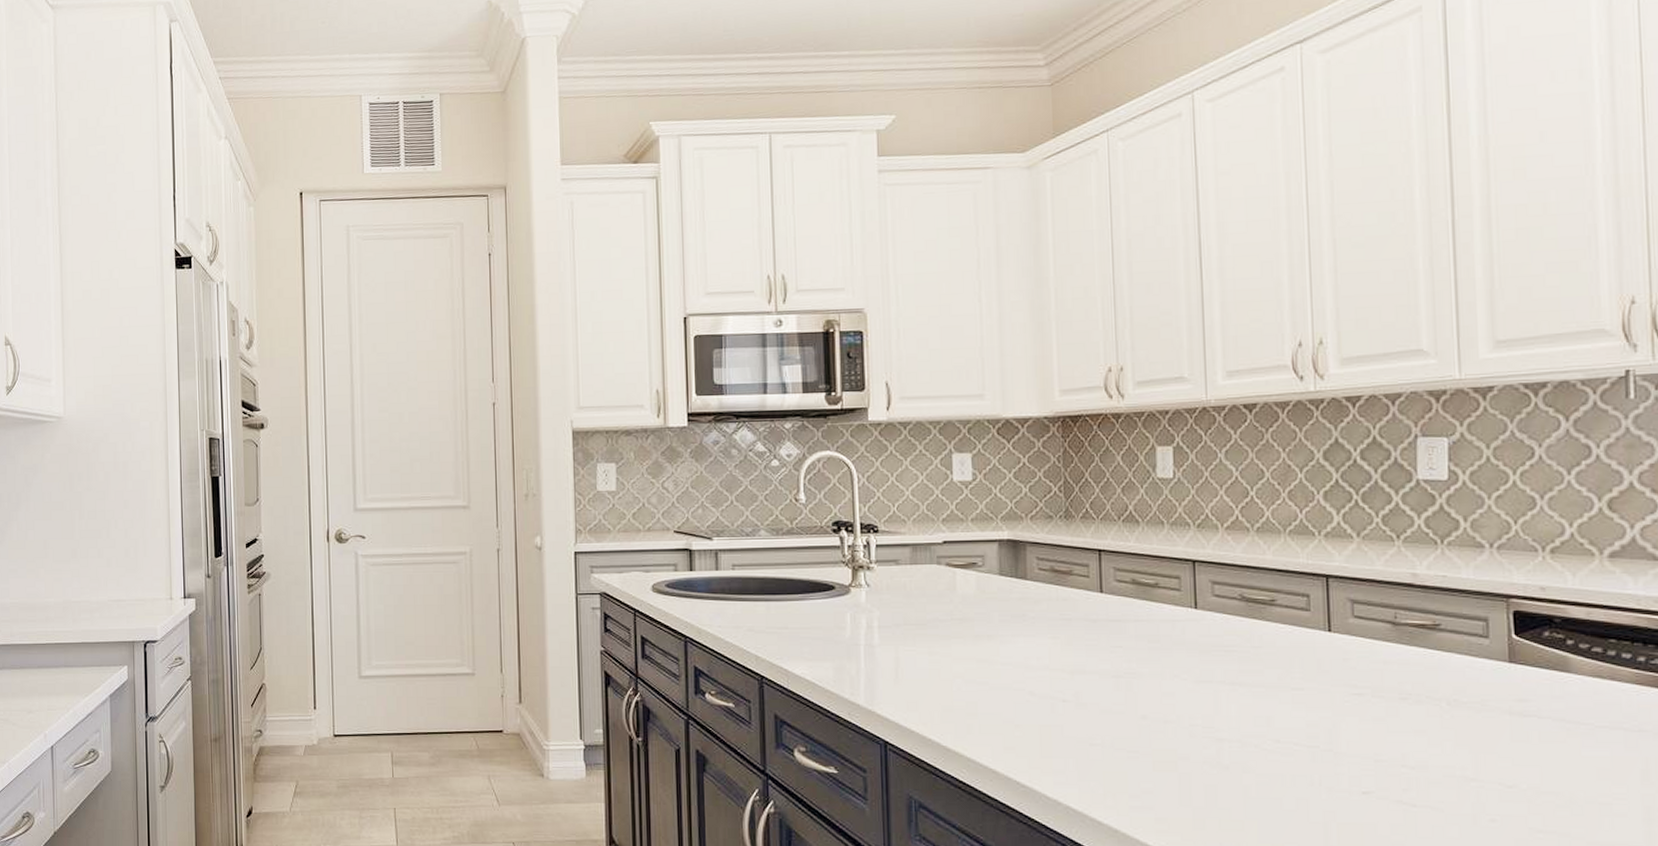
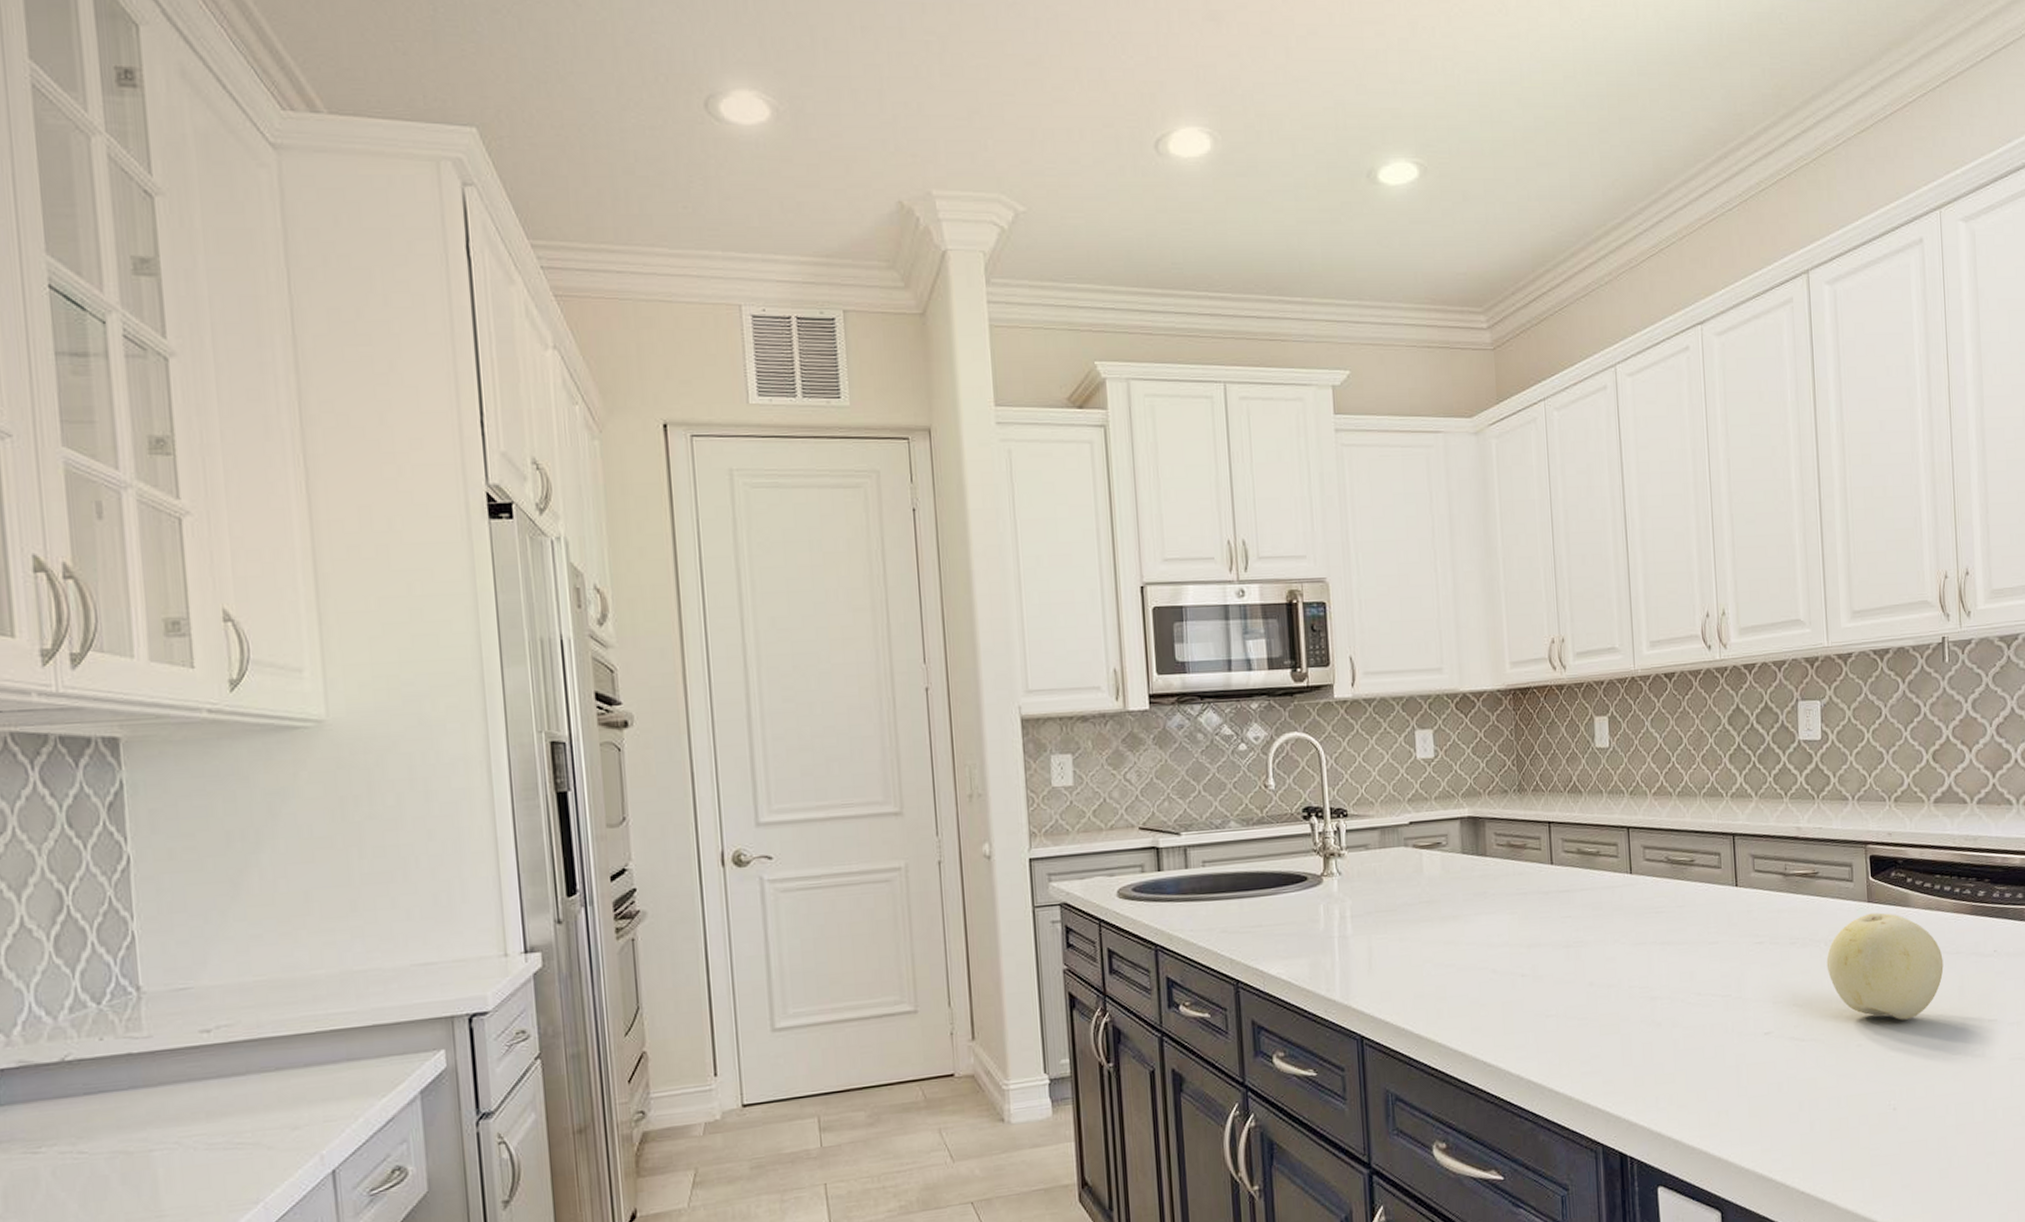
fruit: none [1449,675,1619,799] -> present [1826,912,1944,1020]

